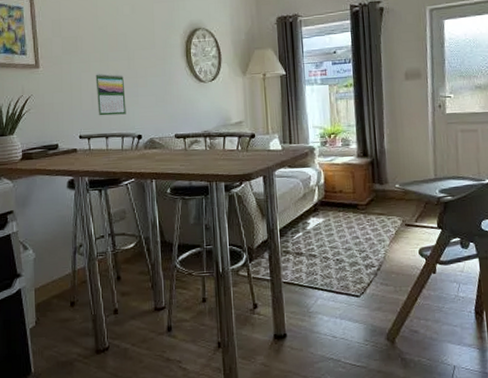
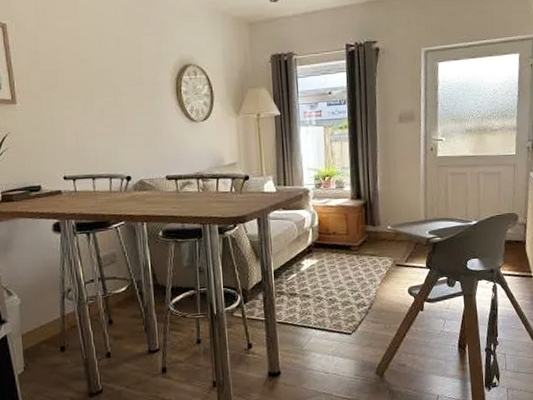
calendar: present [95,73,126,116] -> none [79,111,114,156]

